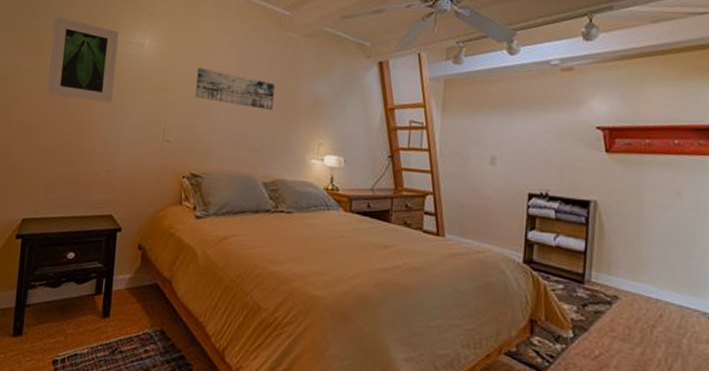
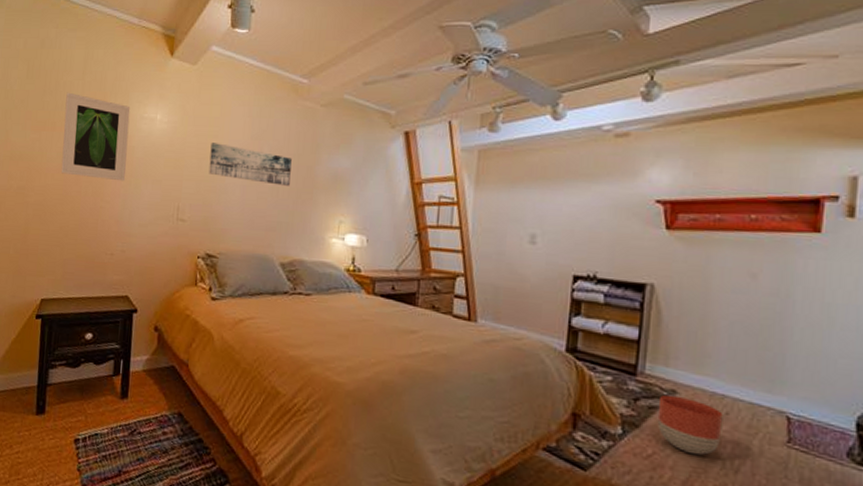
planter: none [602,300,658,355] -> present [657,394,723,456]

